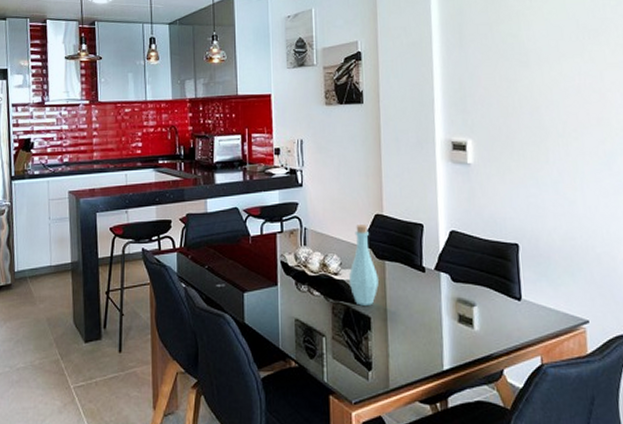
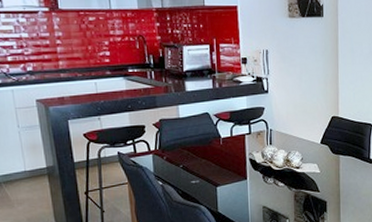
bottle: present [348,224,379,306] -> none [308,125,334,193]

